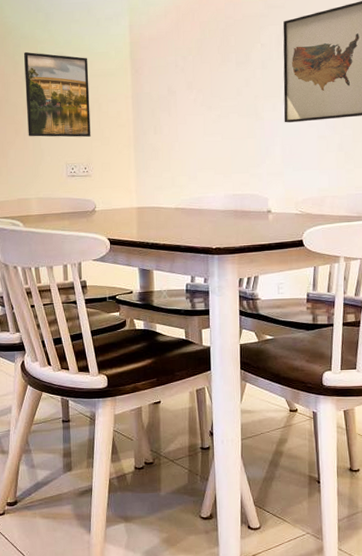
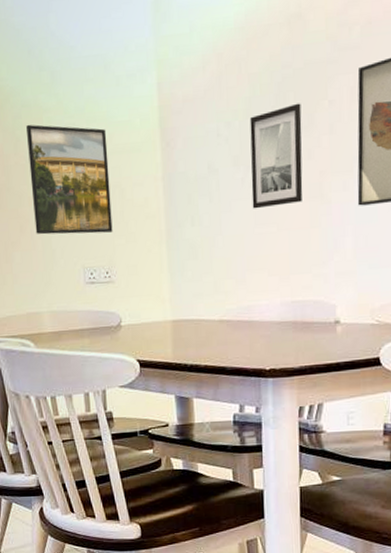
wall art: none [201,45,242,123] -> present [249,103,303,209]

